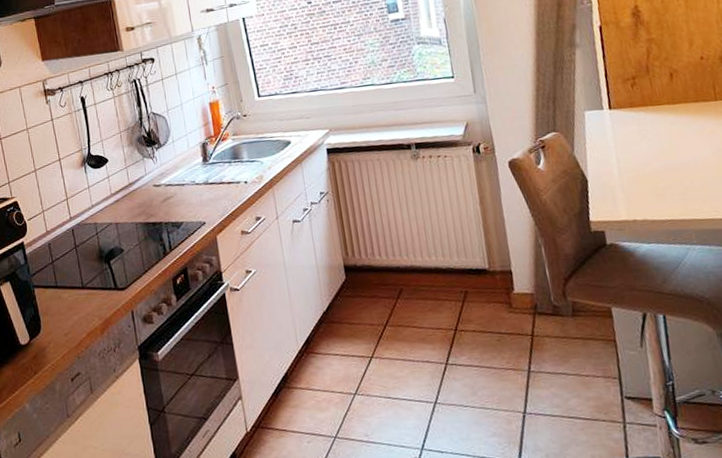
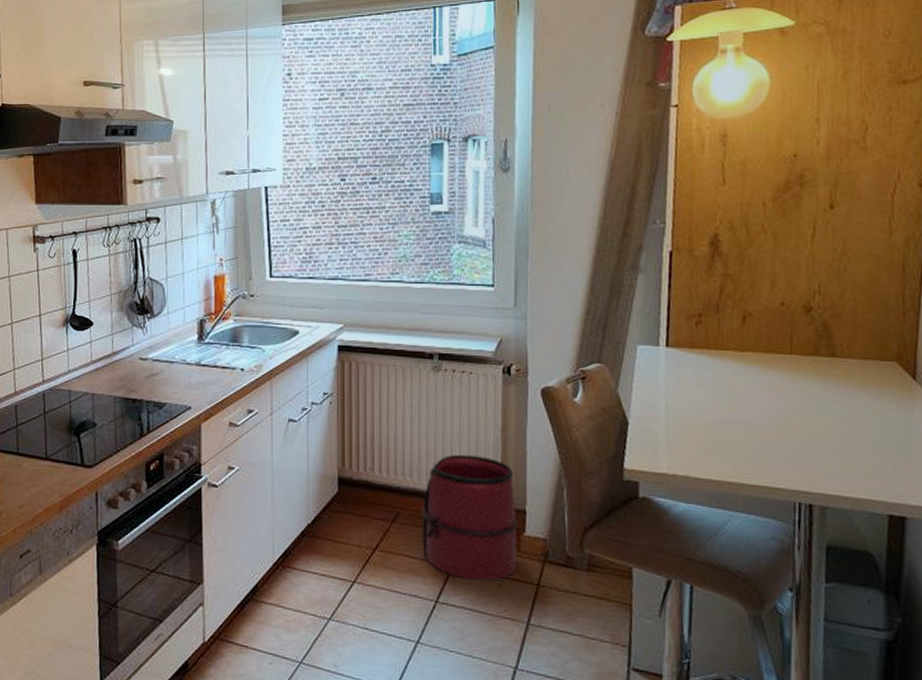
trash bin: none [421,228,512,340] -> present [422,454,519,581]

